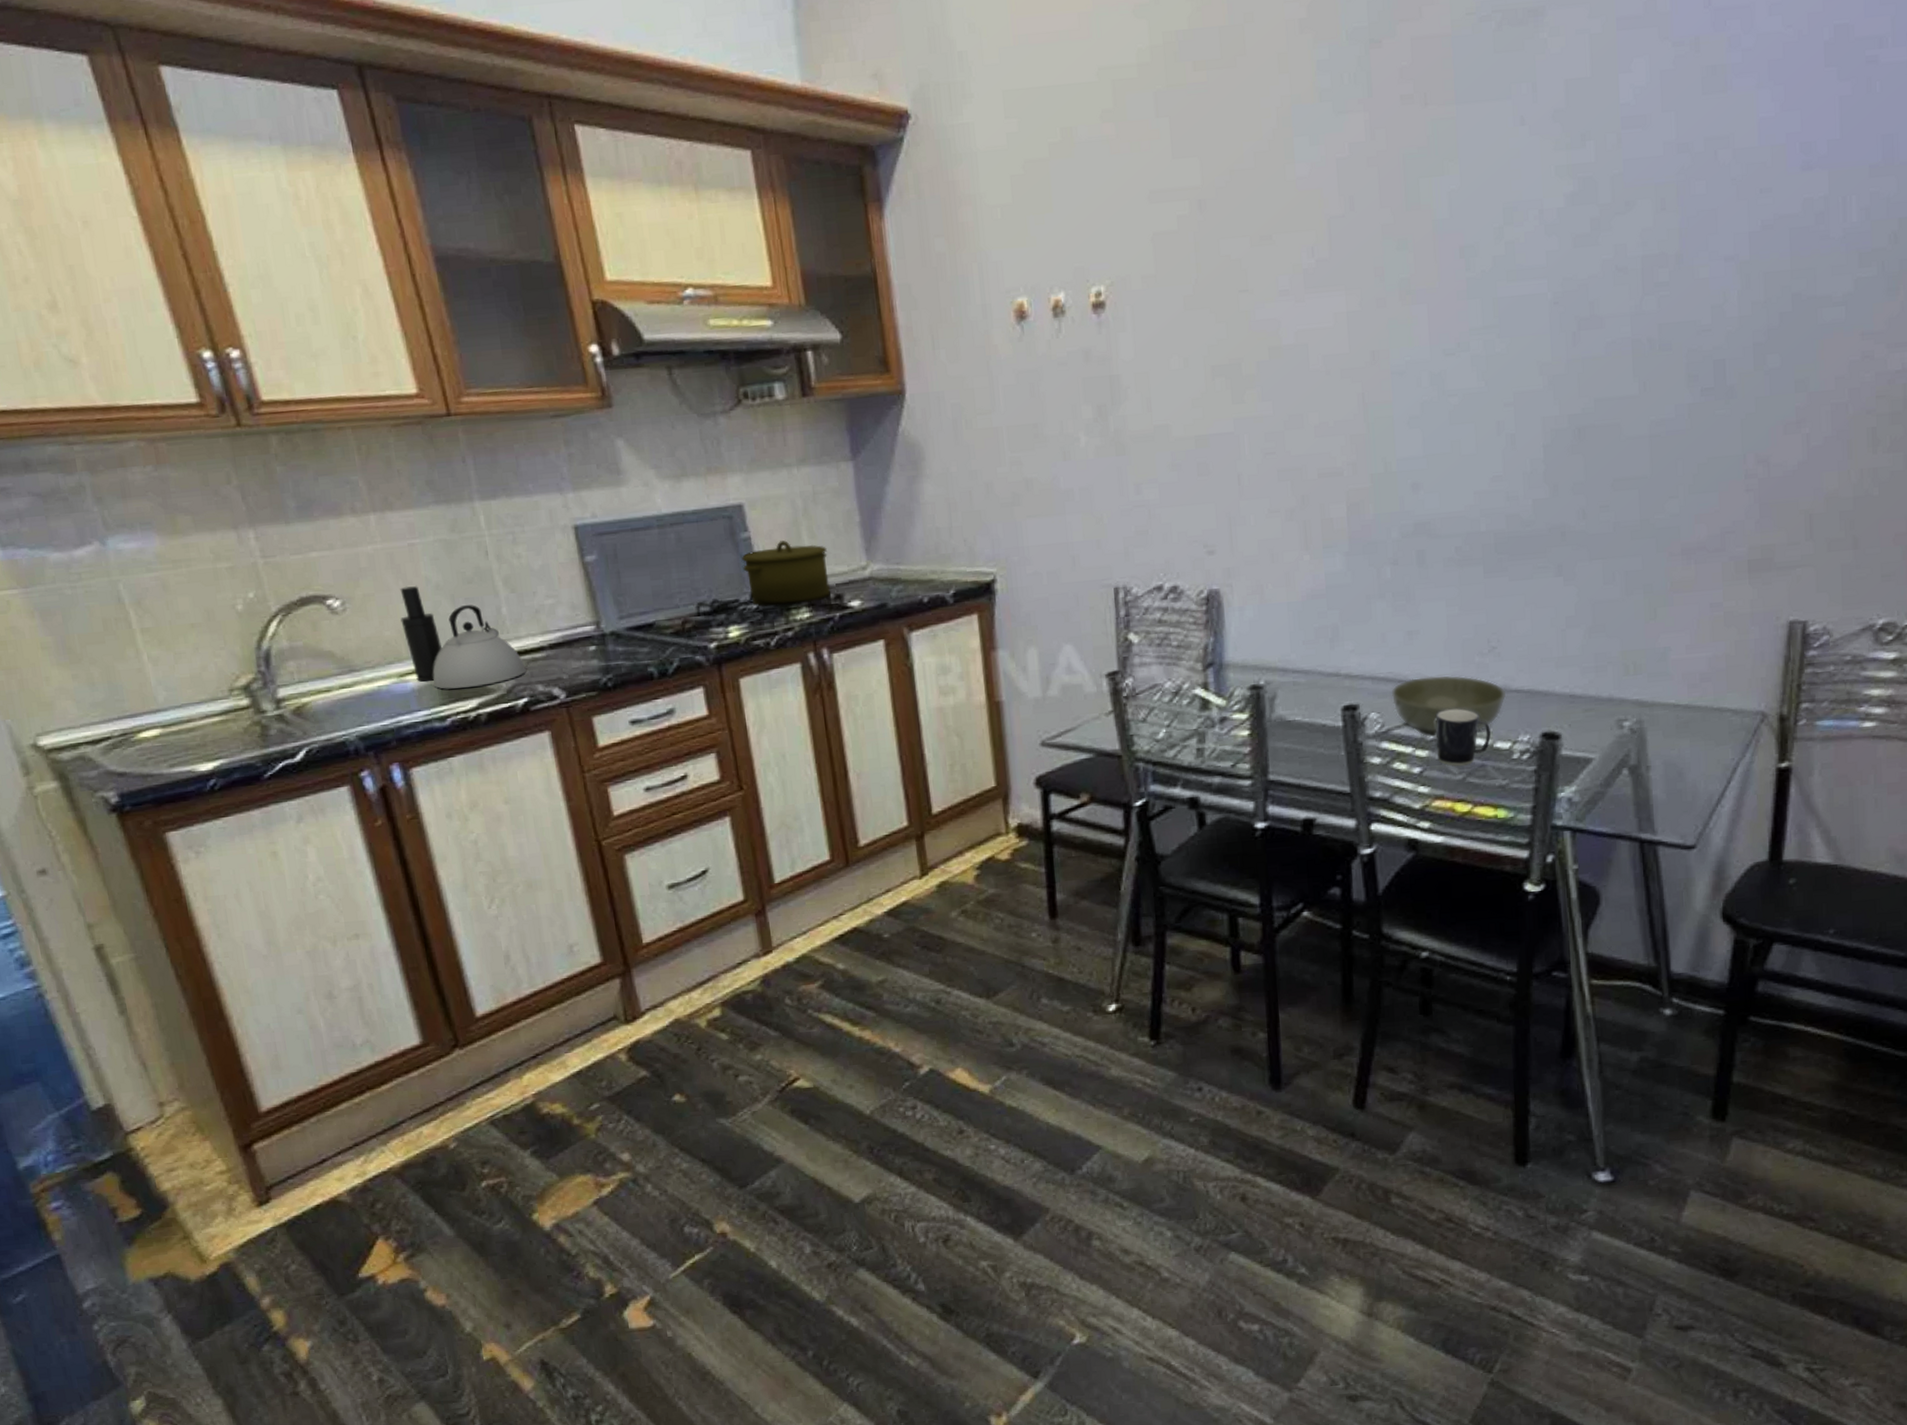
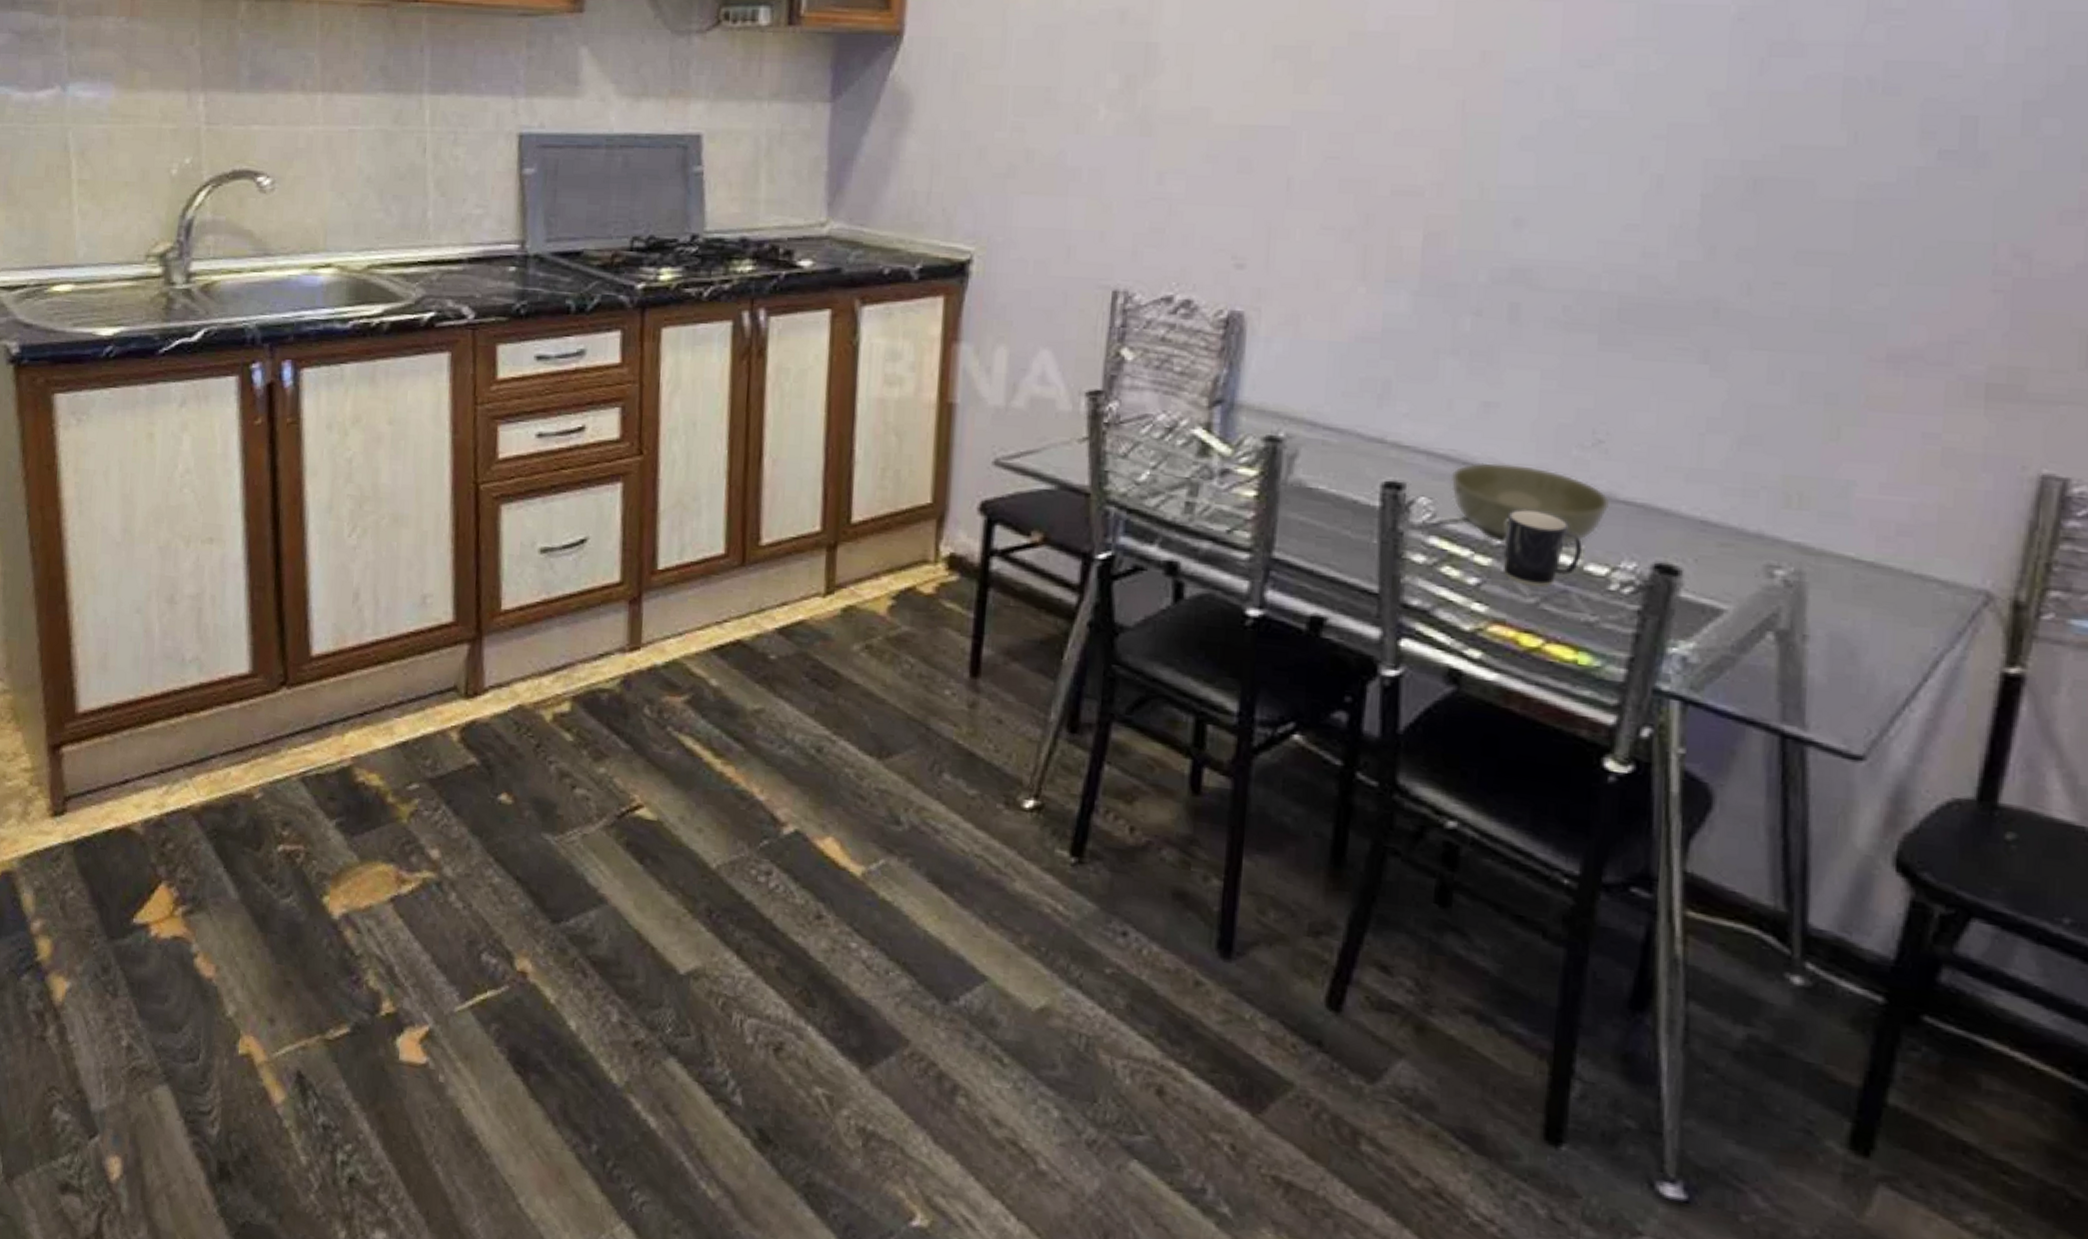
soap dispenser: present [400,586,442,682] -> none [325,174,360,278]
kettle: present [433,605,526,690] -> none [343,202,439,292]
cooking pot: present [742,540,831,608] -> none [689,181,785,256]

